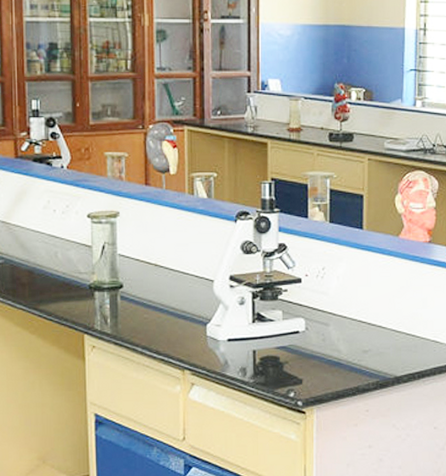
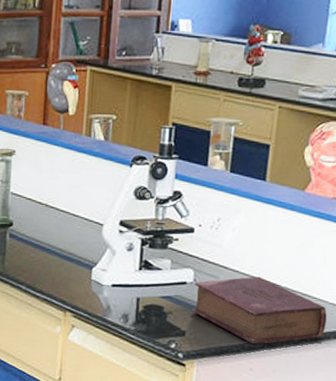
book: none [306,321,430,386] -> present [192,276,327,345]

